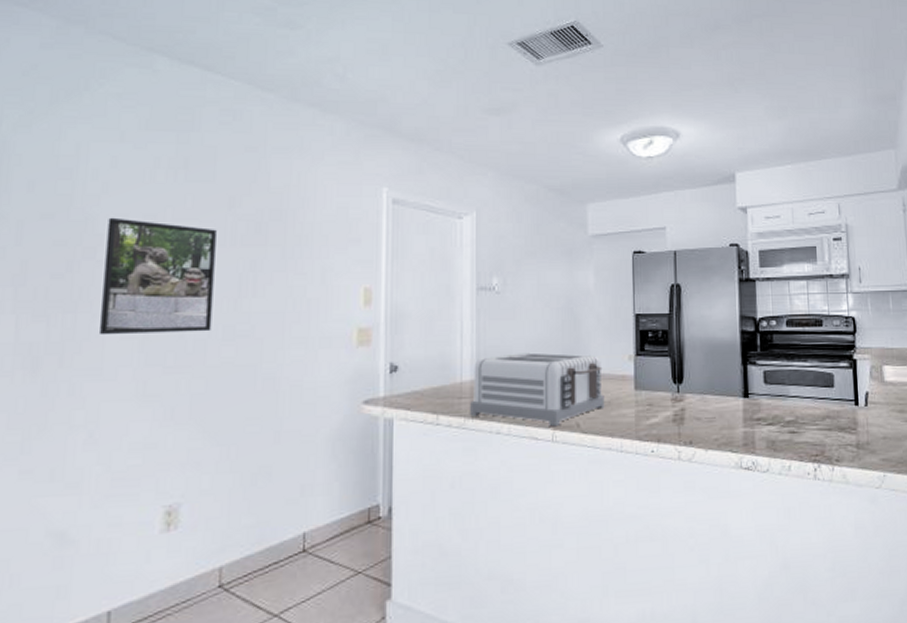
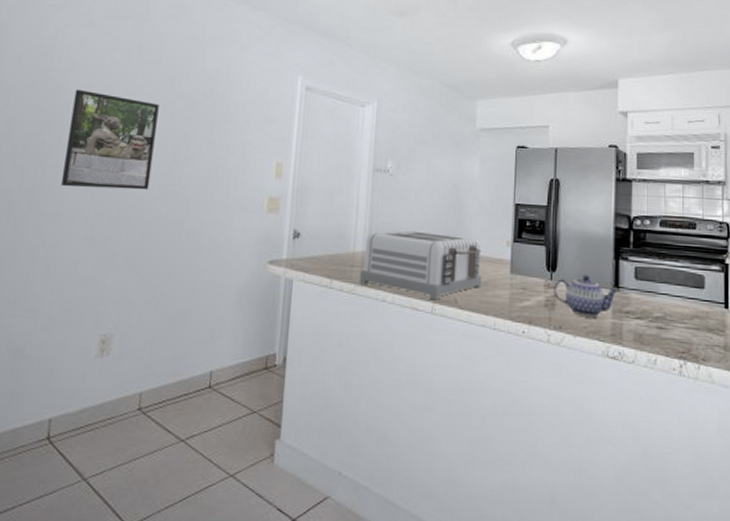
teapot: none [681,384,749,428] -> present [553,275,619,317]

